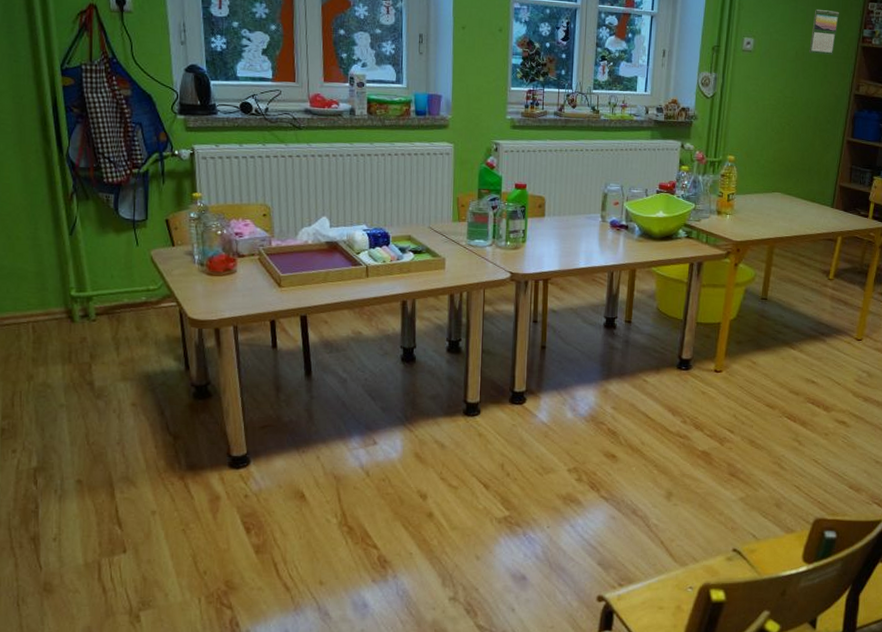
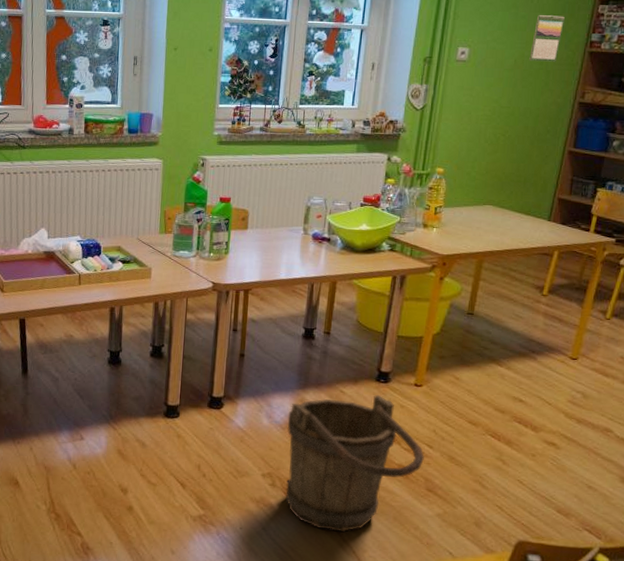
bucket: none [592,382,726,522] -> present [285,394,424,532]

